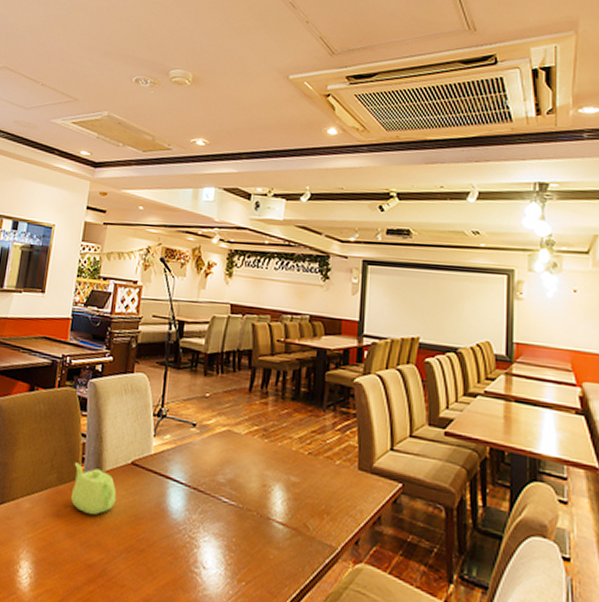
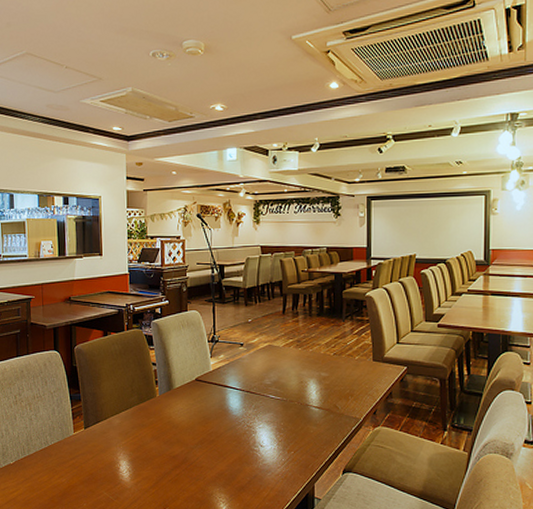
teapot: present [70,462,117,516] -> none [150,385,187,422]

